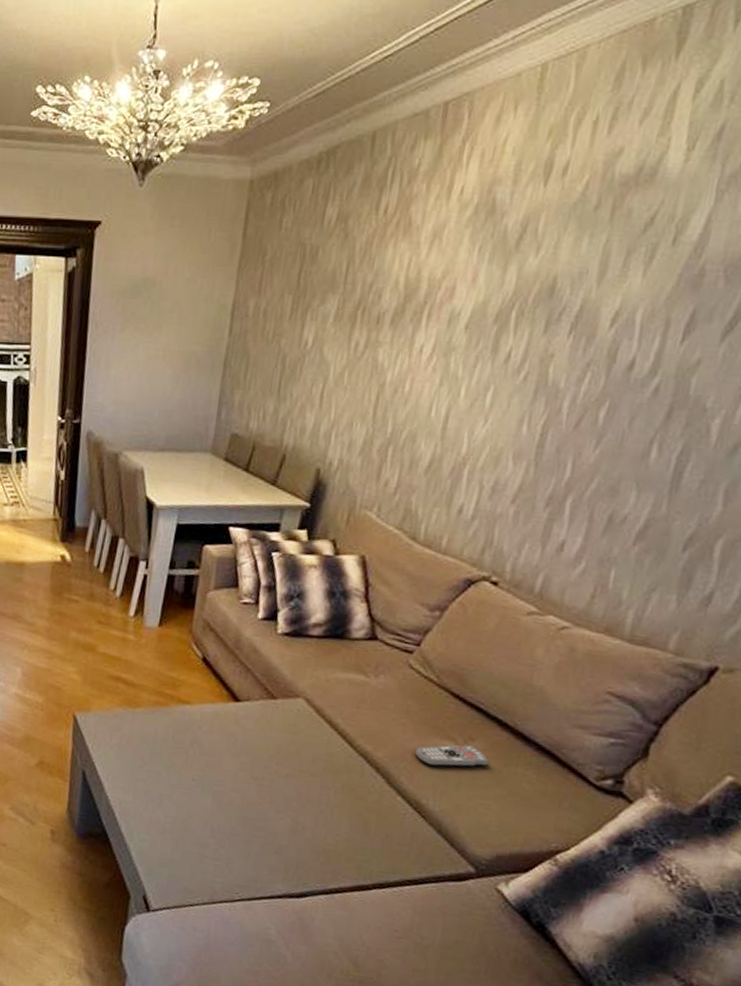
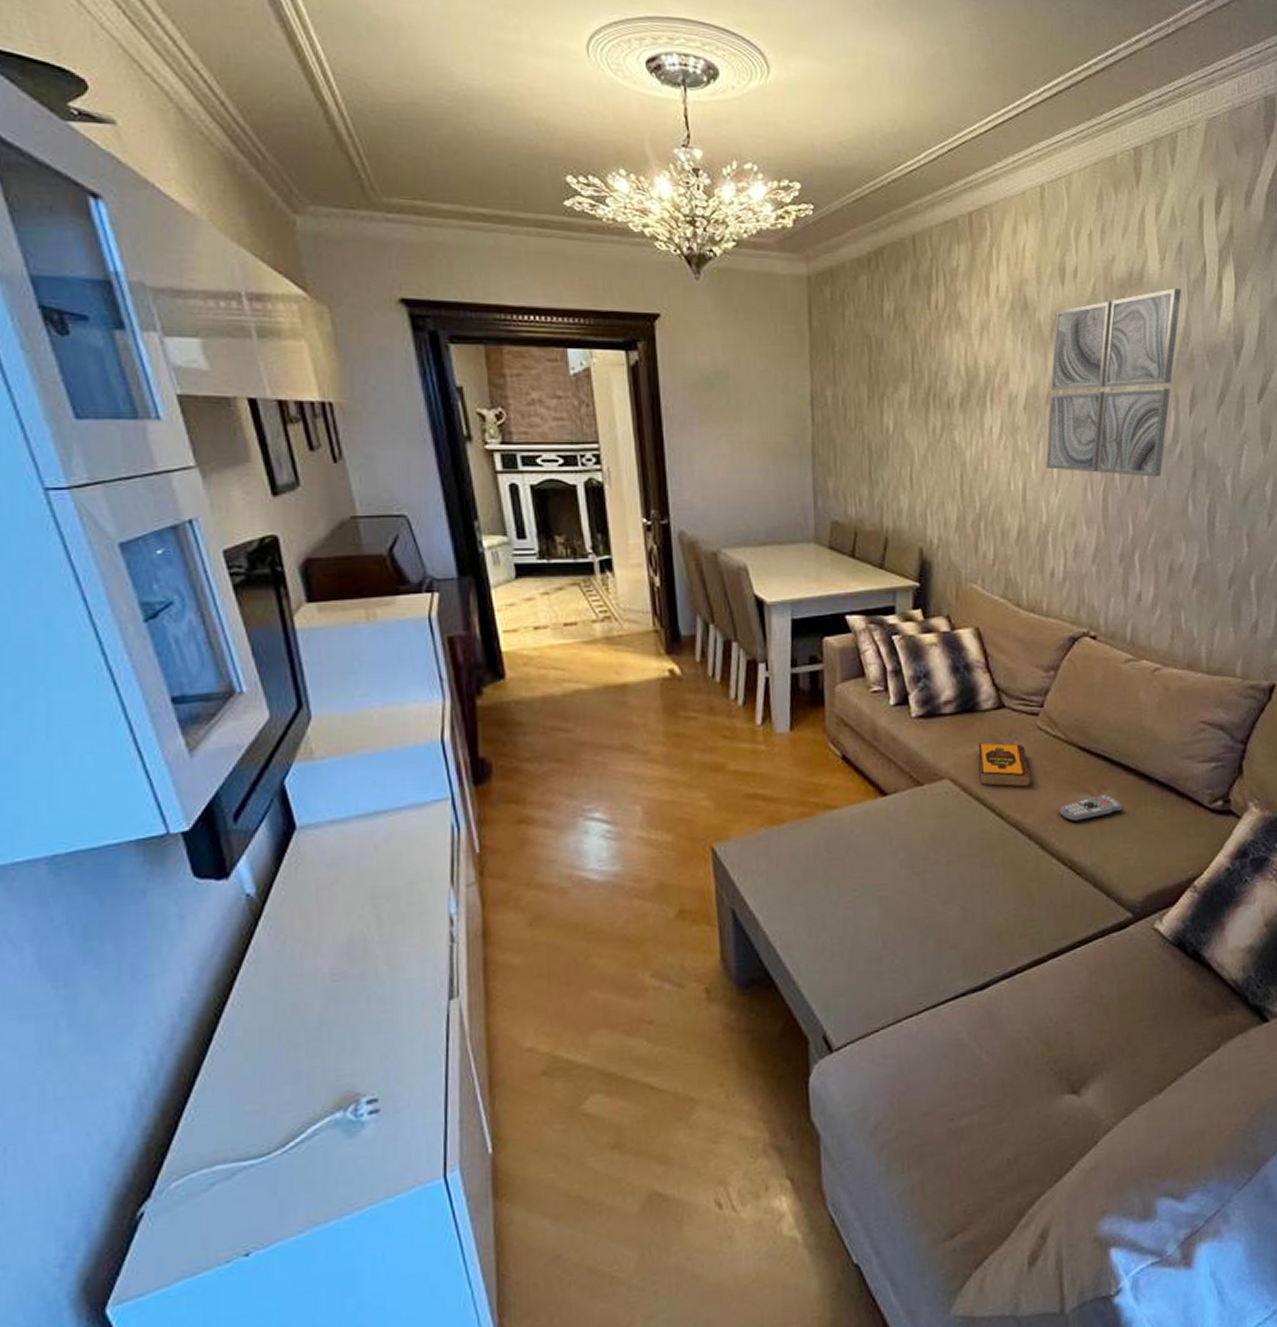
hardback book: none [335,669,393,722] -> present [978,742,1033,788]
wall art: none [478,185,709,415] -> present [1046,287,1182,477]

